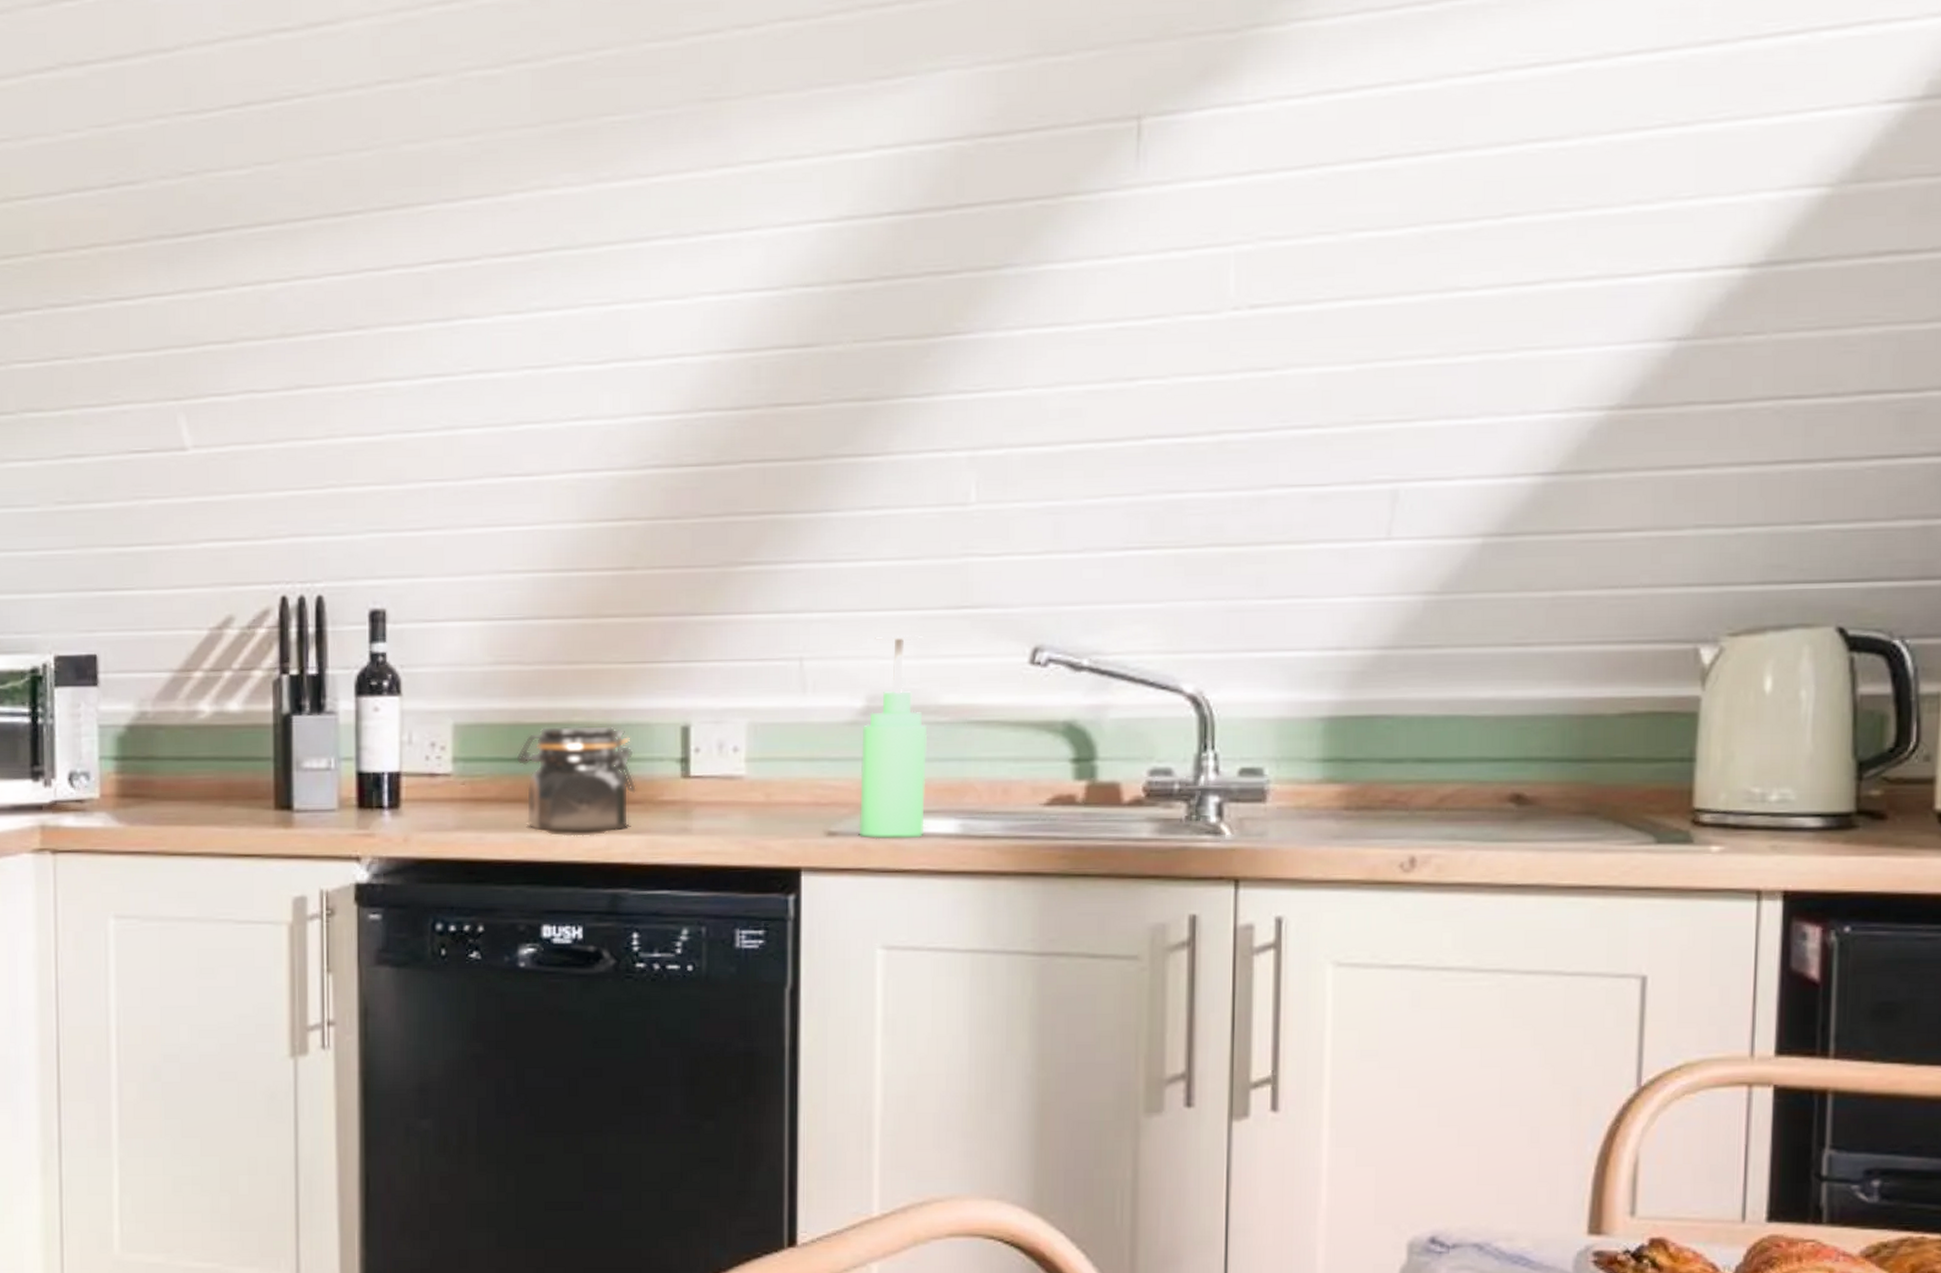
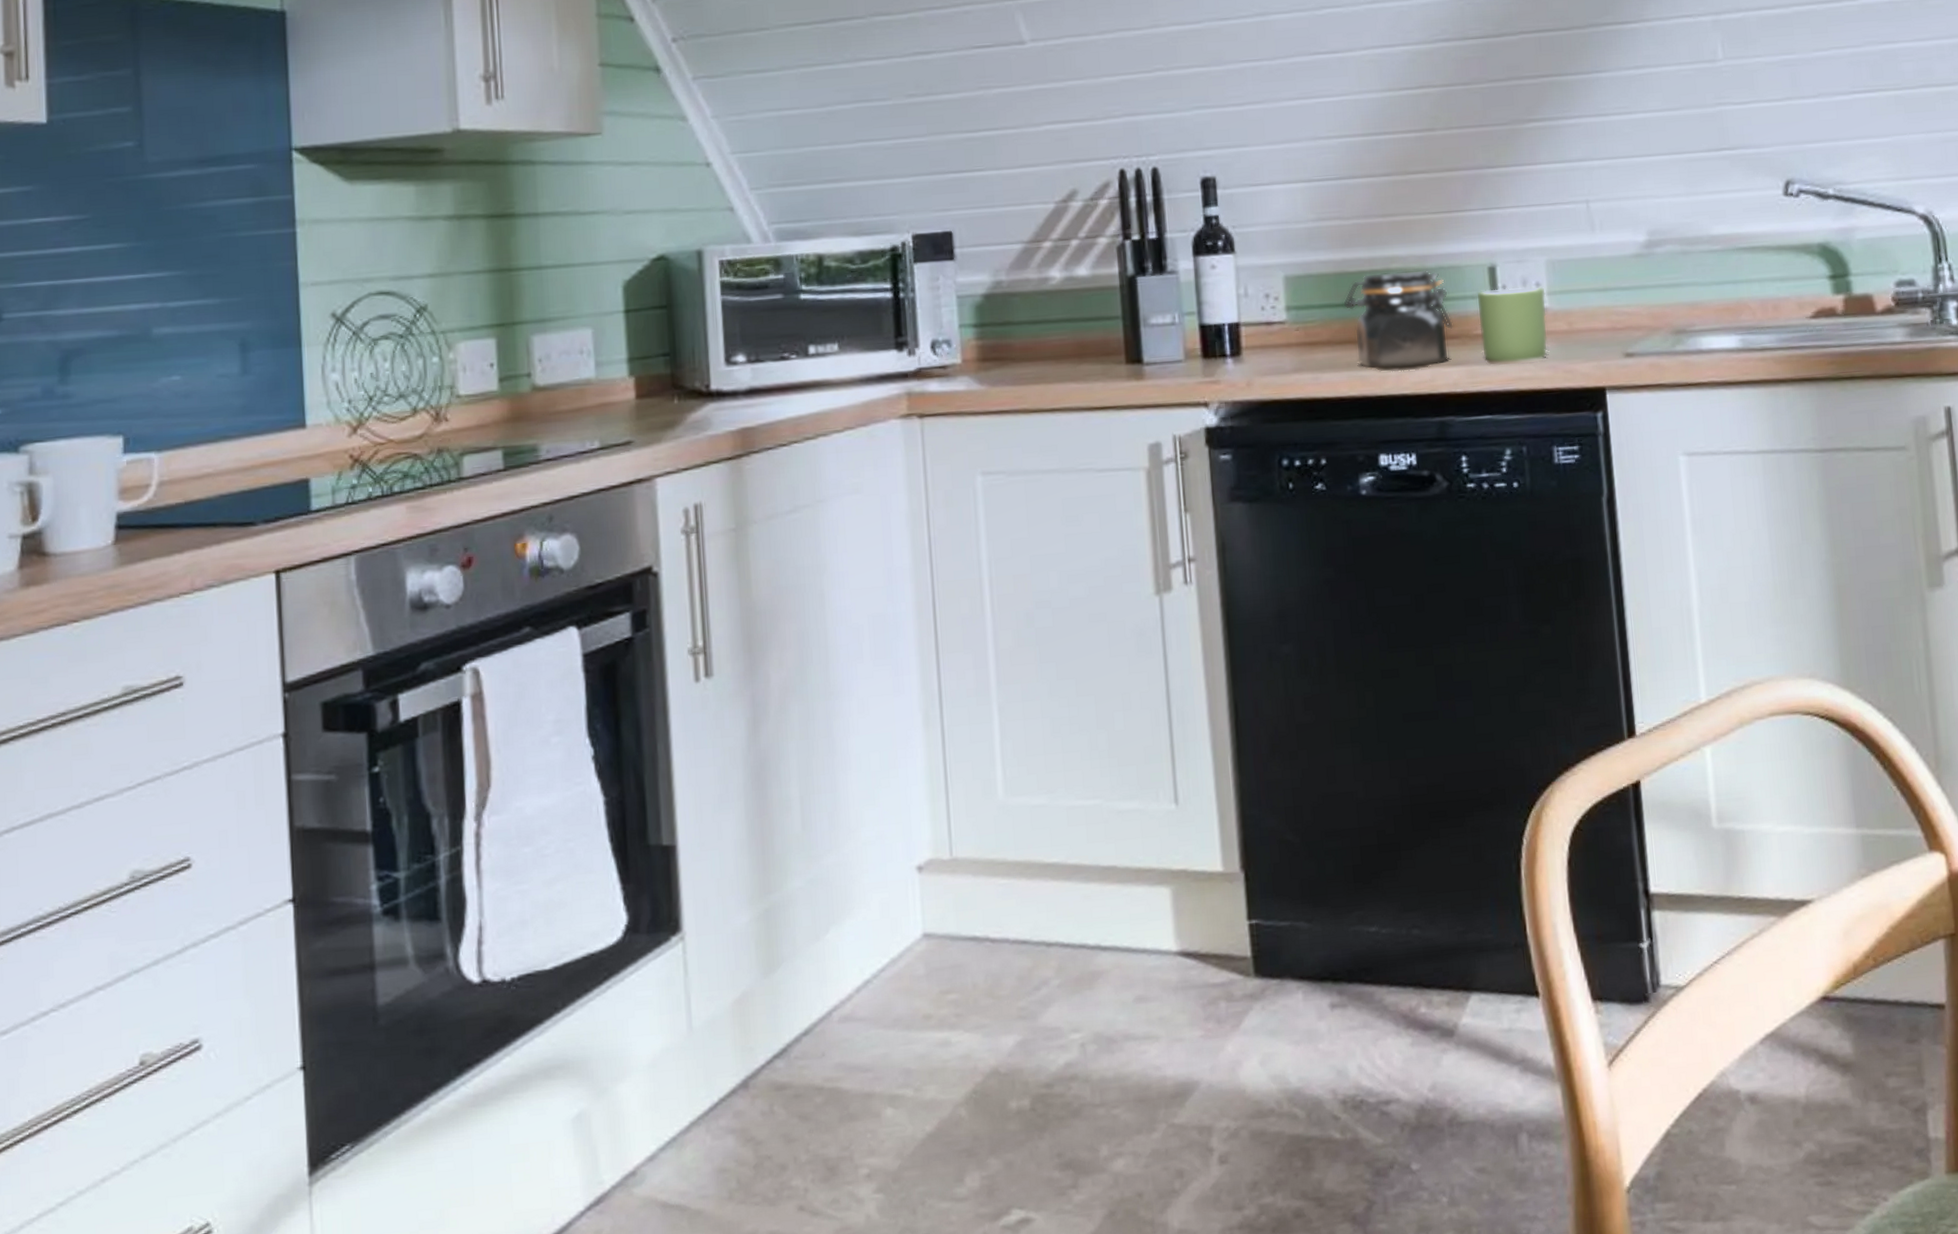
mug: none [666,751,743,837] -> present [1476,286,1548,366]
soap dispenser: present [858,635,928,840] -> none [1647,176,1709,358]

